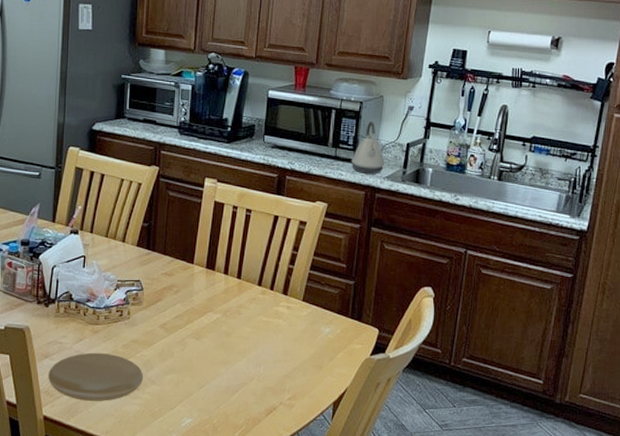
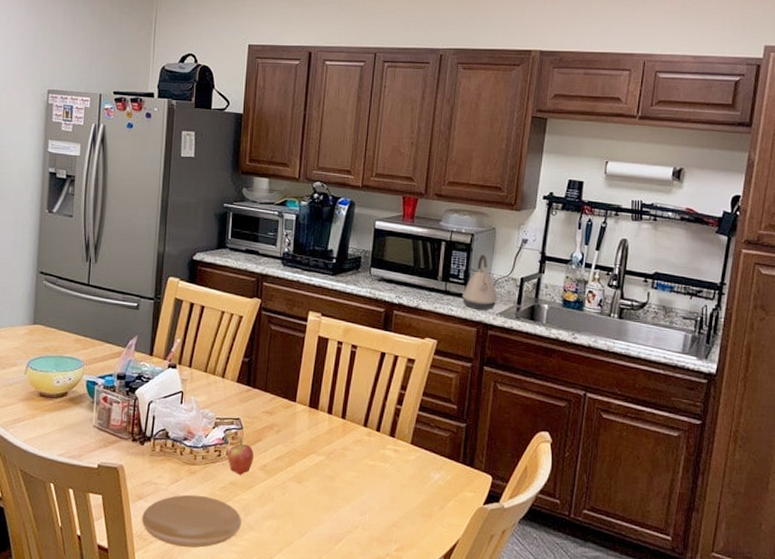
fruit: none [129,294,154,333] -> present [228,434,254,475]

